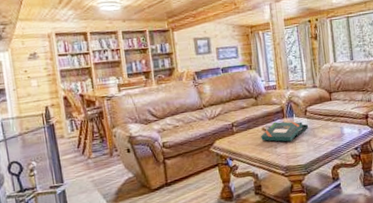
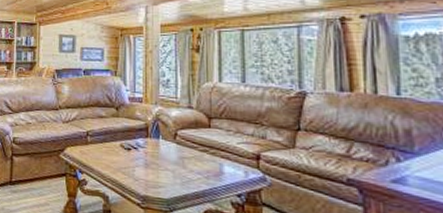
board game: present [261,121,309,142] -> none [118,139,178,167]

